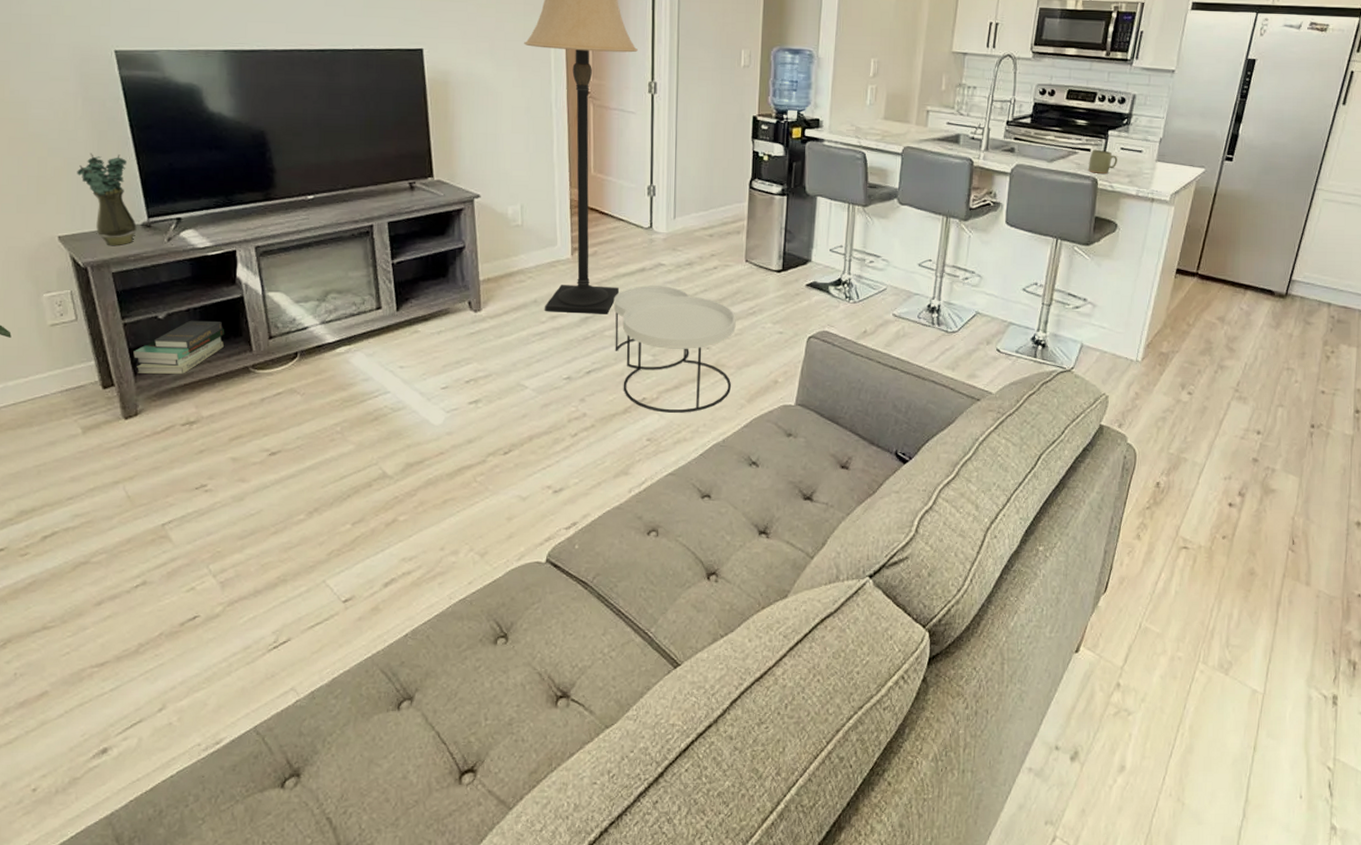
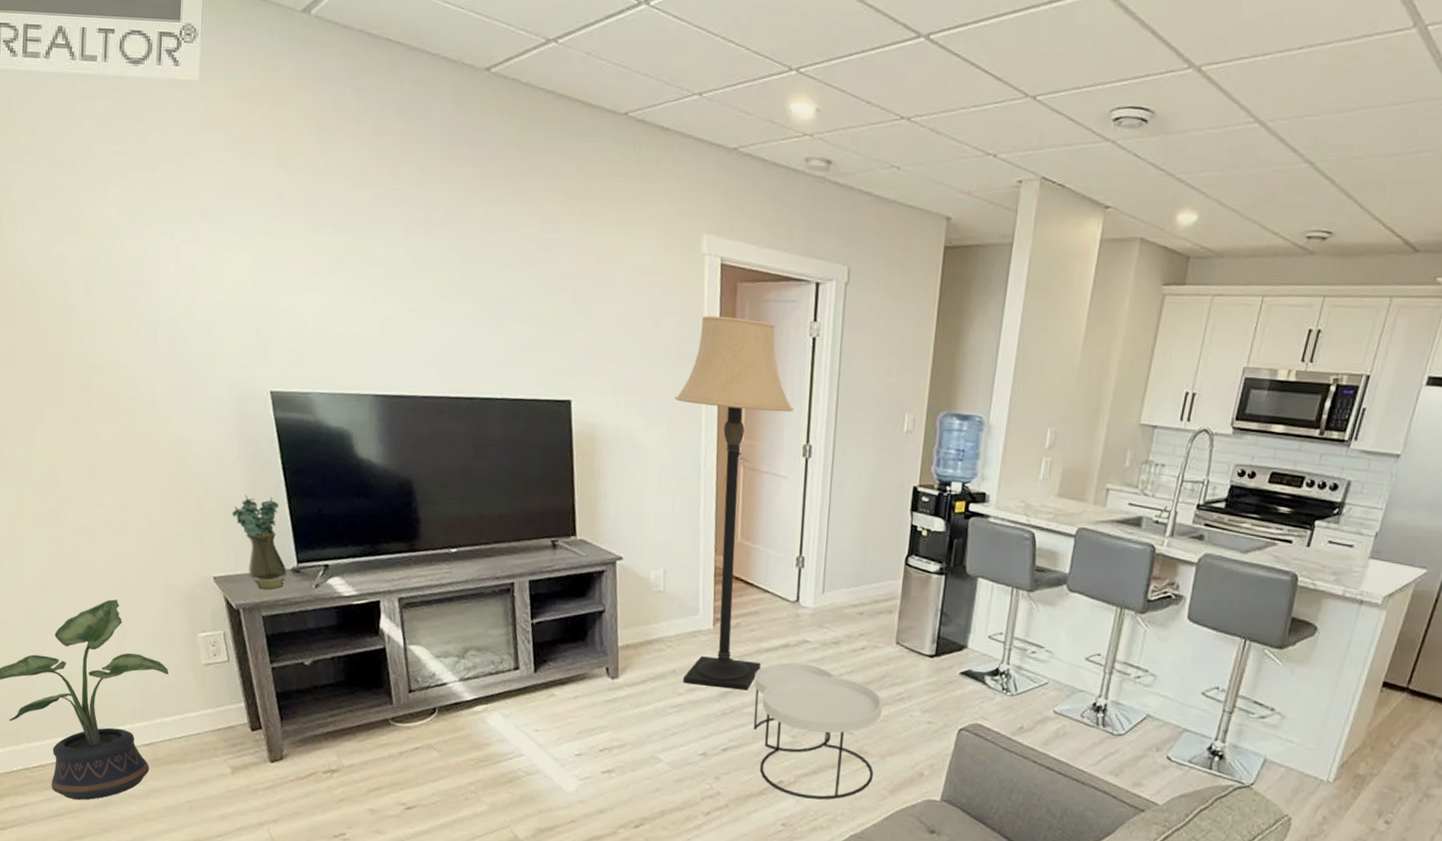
books: present [133,320,225,374] -> none [280,668,367,722]
mug: present [1089,150,1118,174] -> none [1288,542,1324,569]

